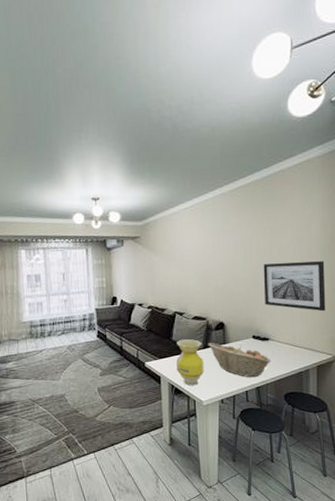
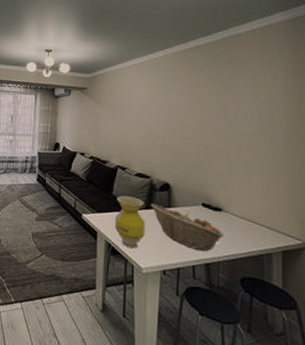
wall art: present [263,261,326,312] -> none [216,127,292,188]

